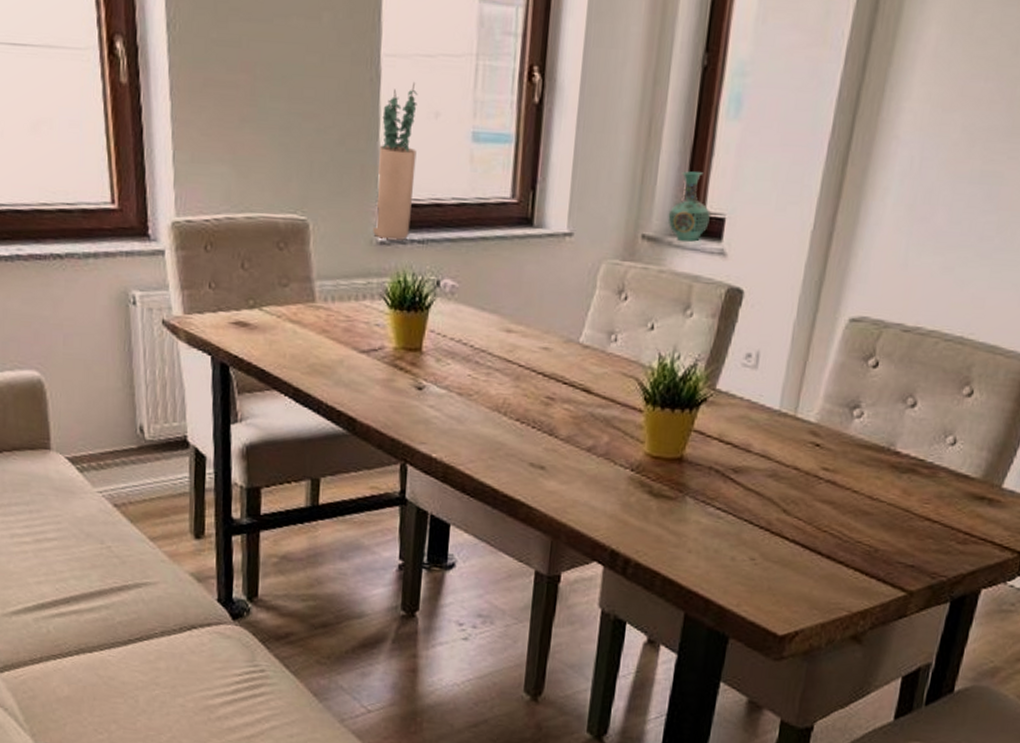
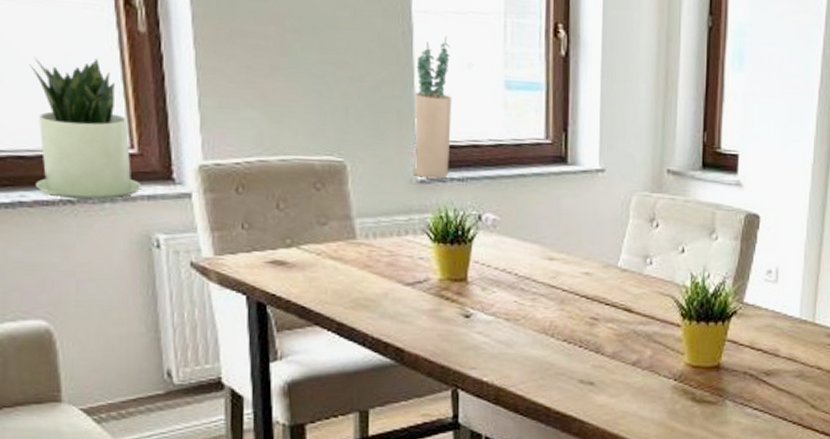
planter: none [25,111,121,255] -> present [29,57,142,200]
vase: present [668,171,710,243] -> none [689,115,725,176]

